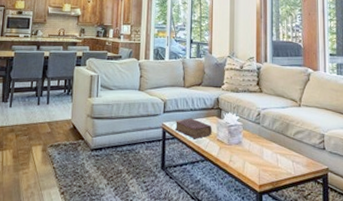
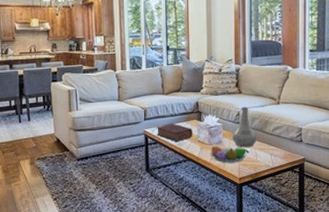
fruit bowl: none [229,146,270,167] -> present [210,145,250,163]
vase: none [252,107,278,151] -> present [232,107,257,147]

